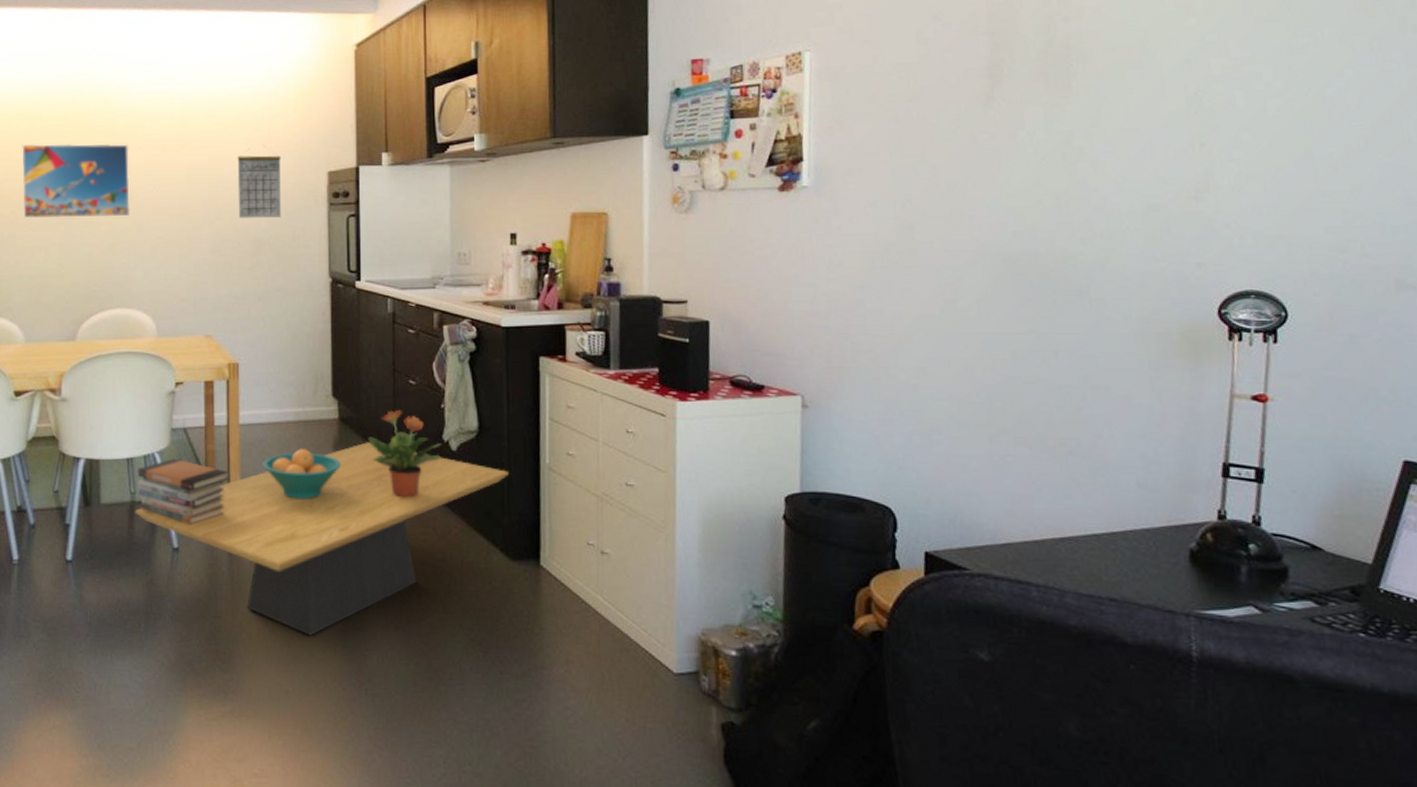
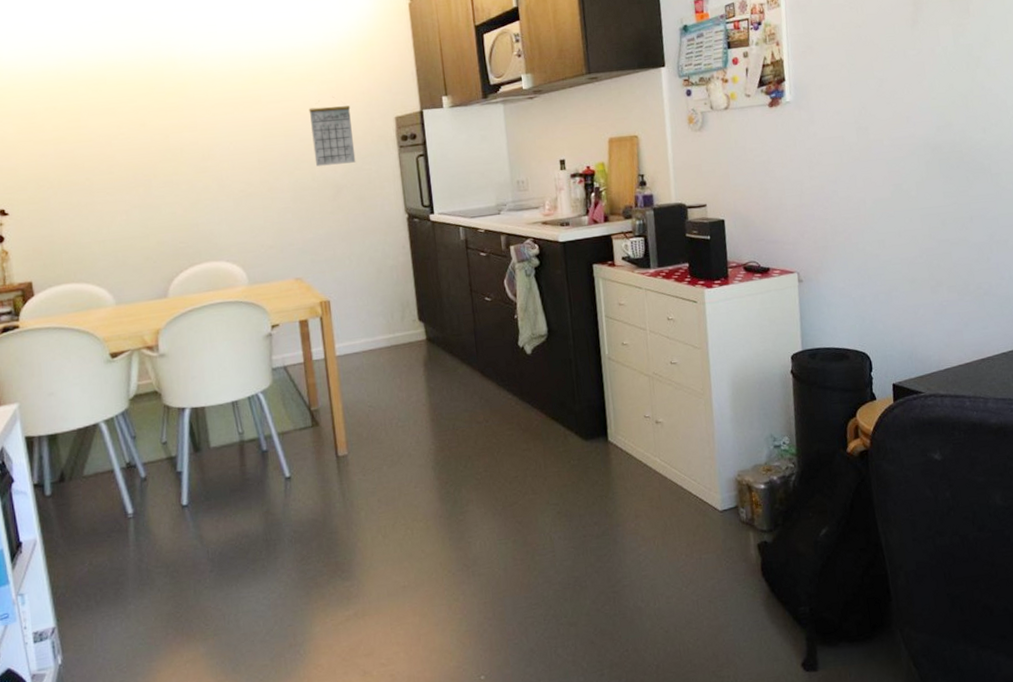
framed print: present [22,143,131,219] -> none [90,104,209,184]
coffee table: present [135,442,510,636] -> none [245,356,577,534]
book stack: present [137,458,228,525] -> none [243,395,331,455]
fruit bowl: present [263,449,341,499] -> none [361,370,432,416]
potted plant: present [368,409,442,498] -> none [454,324,519,402]

